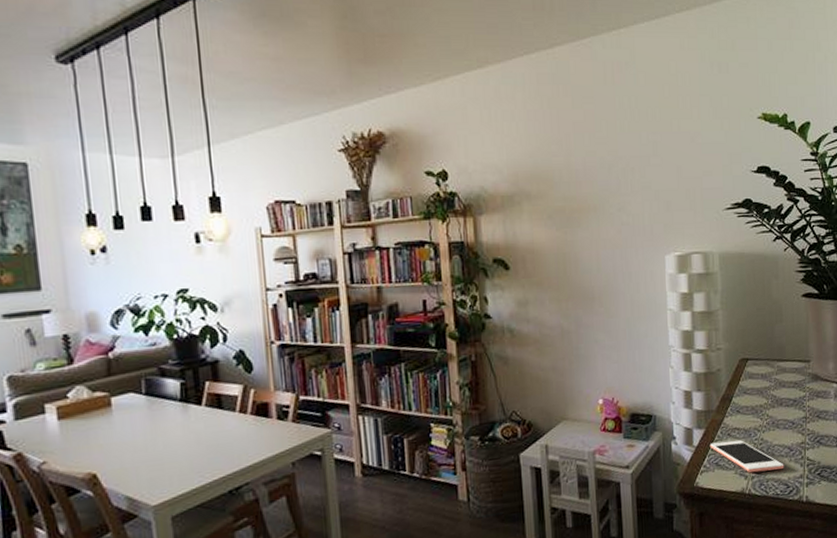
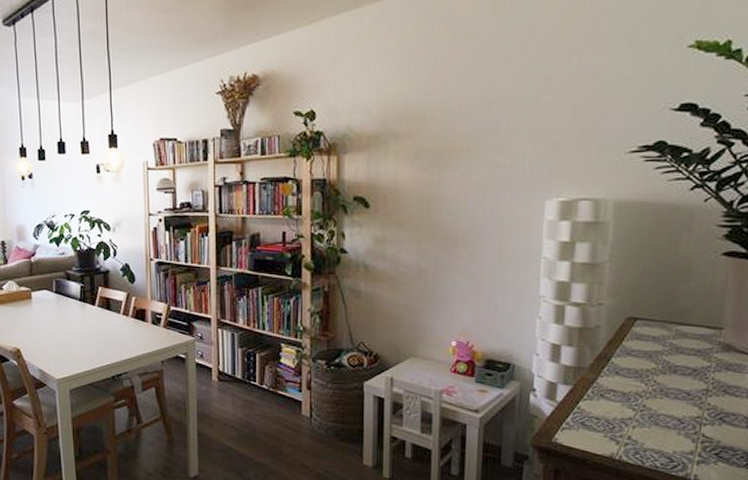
cell phone: present [710,440,784,473] -> none [576,401,670,441]

